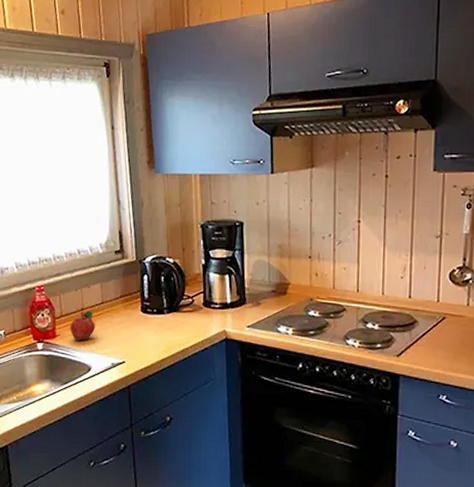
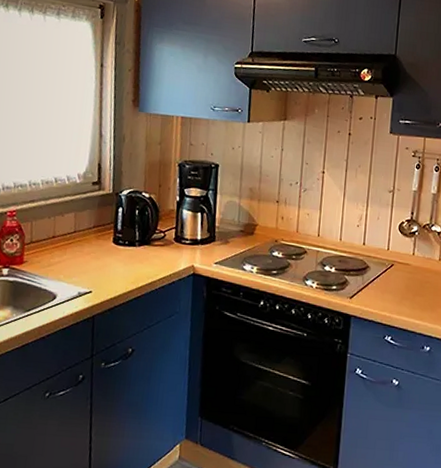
fruit: present [70,310,95,341] -> none [38,238,65,269]

